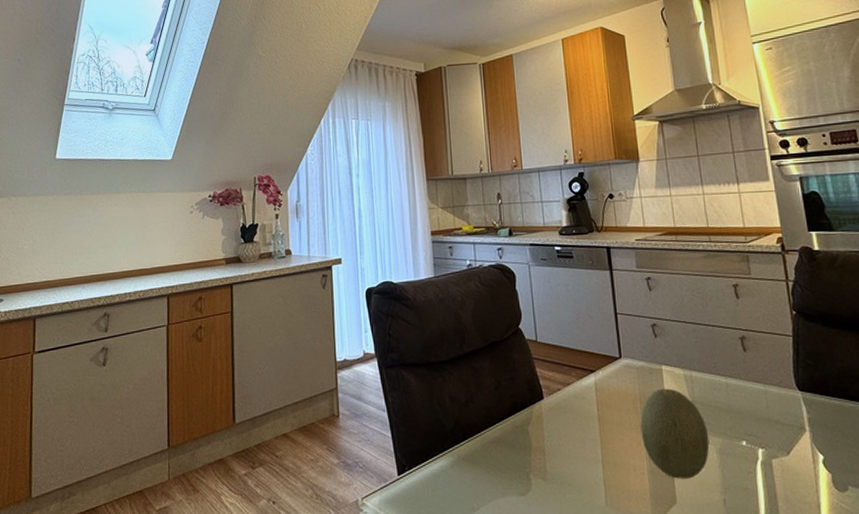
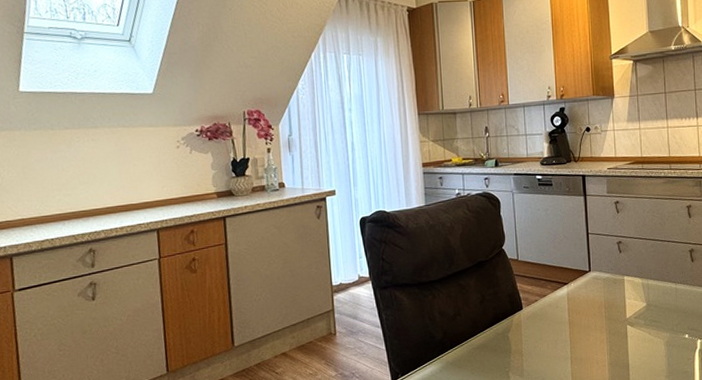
fruit: present [640,388,710,479] -> none [604,295,659,368]

